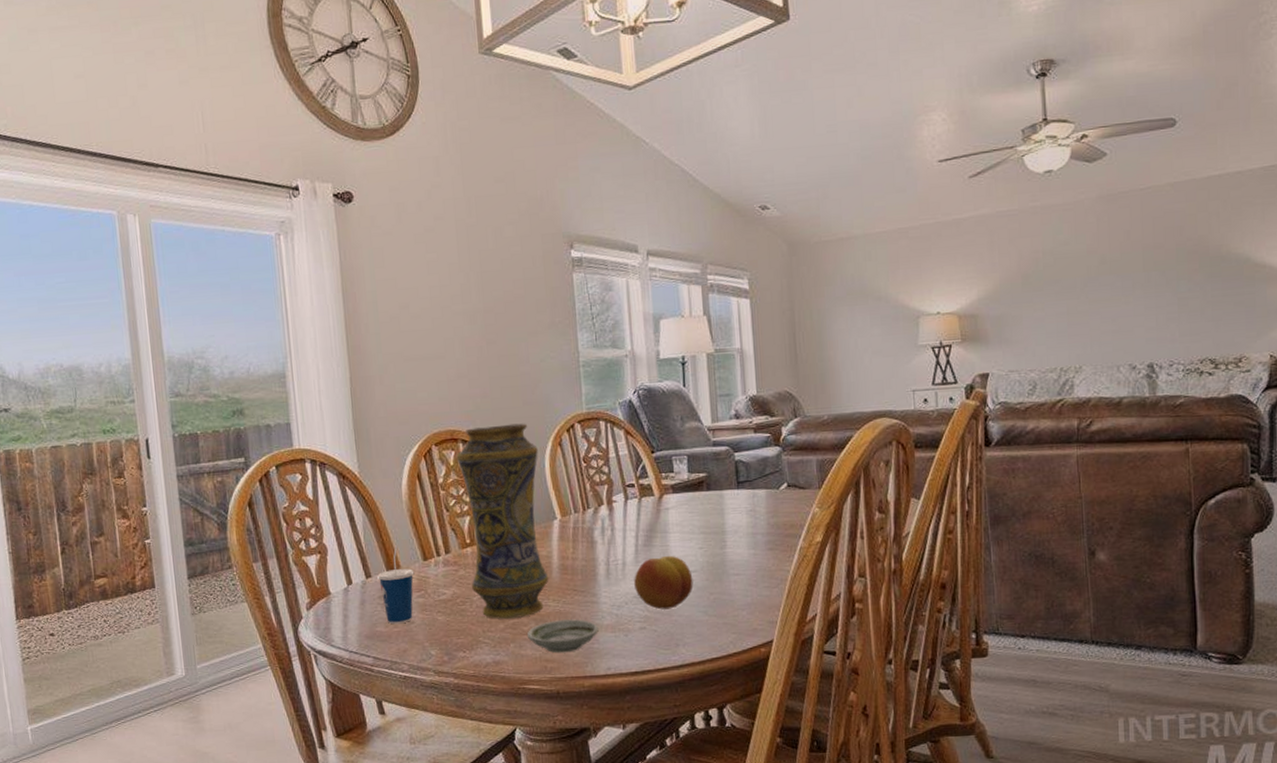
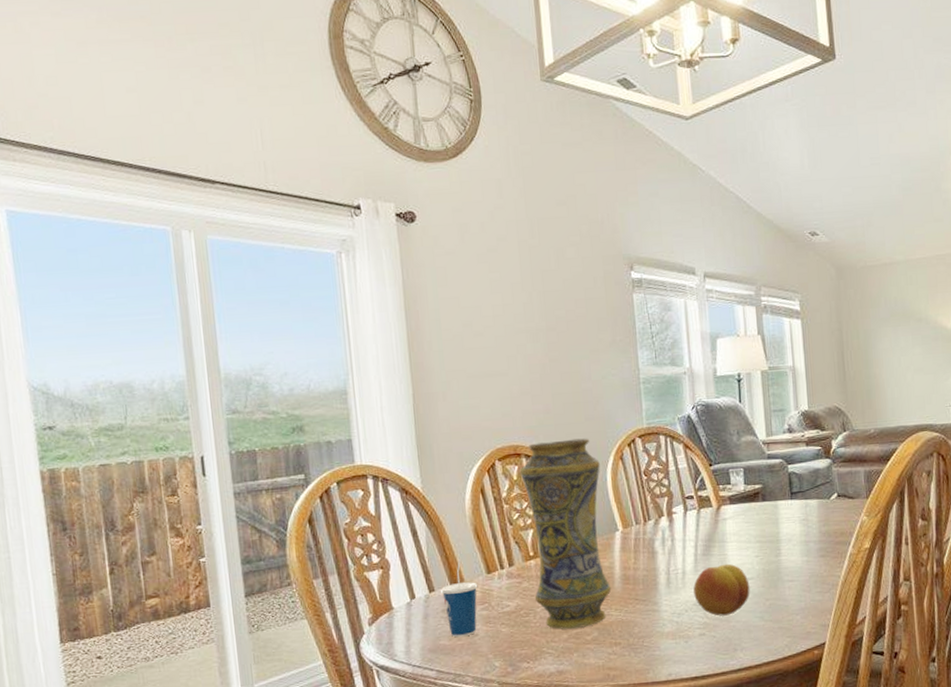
saucer: present [526,619,599,654] -> none [589,627,660,661]

